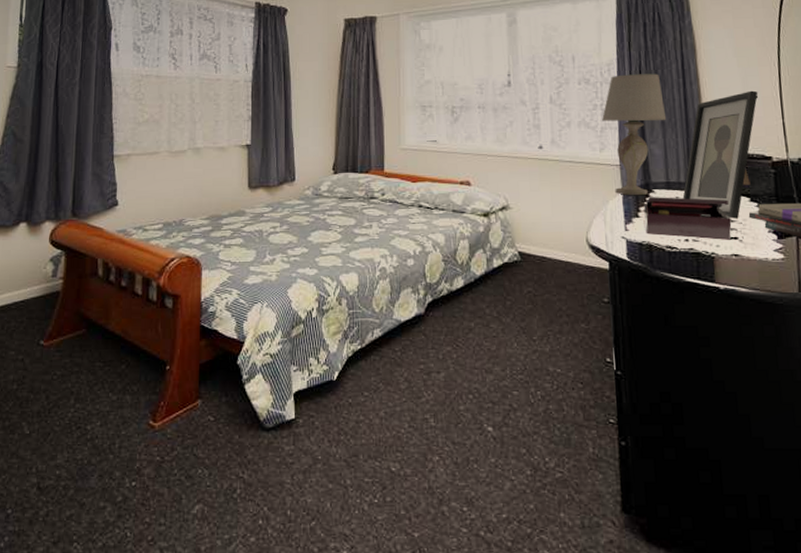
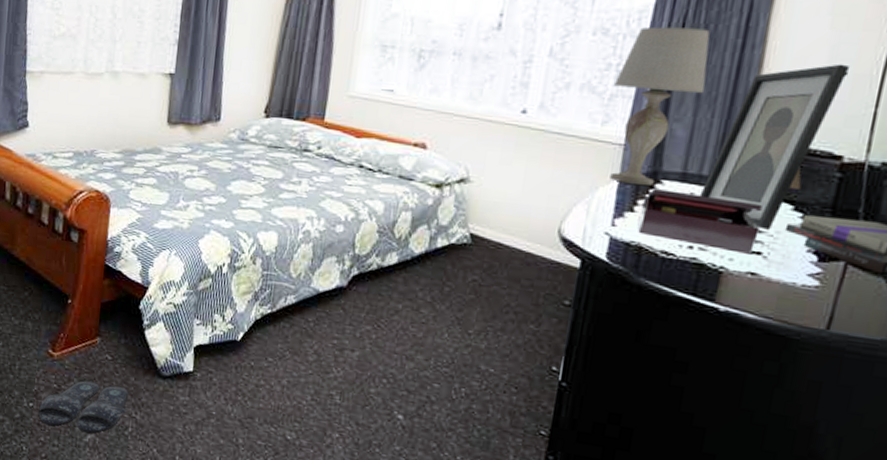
slippers: none [142,448,234,504] -> present [38,380,129,434]

